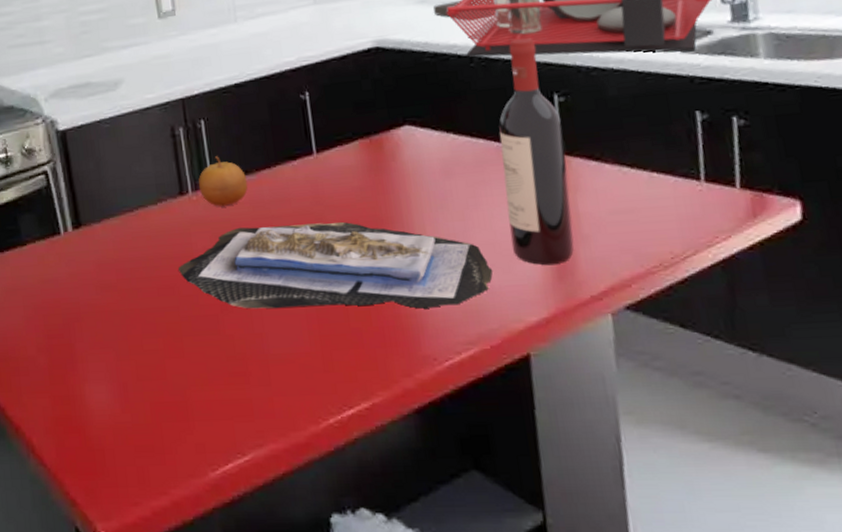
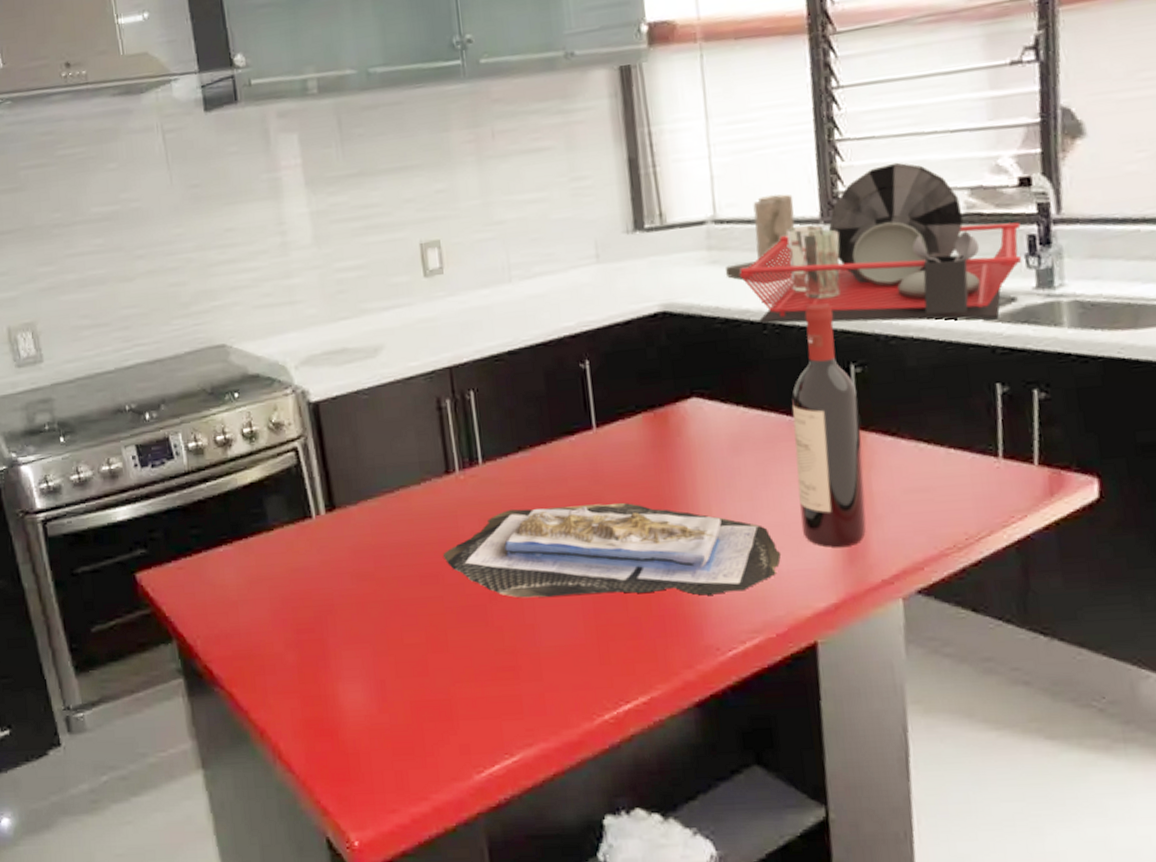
fruit: present [198,156,248,206] -> none [466,431,521,486]

